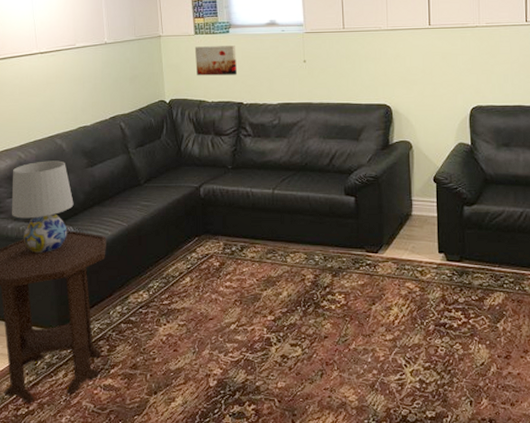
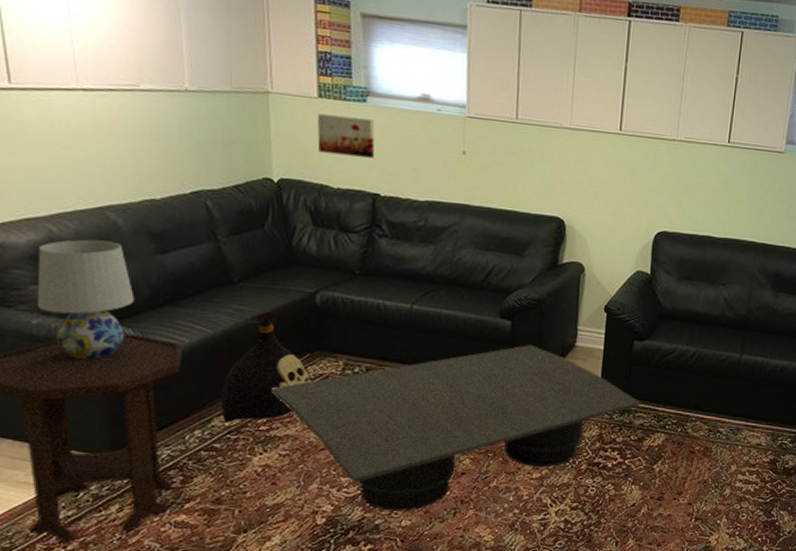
bag: none [134,206,200,299] -> present [220,312,312,423]
coffee table: none [170,216,477,373] -> present [271,344,641,511]

